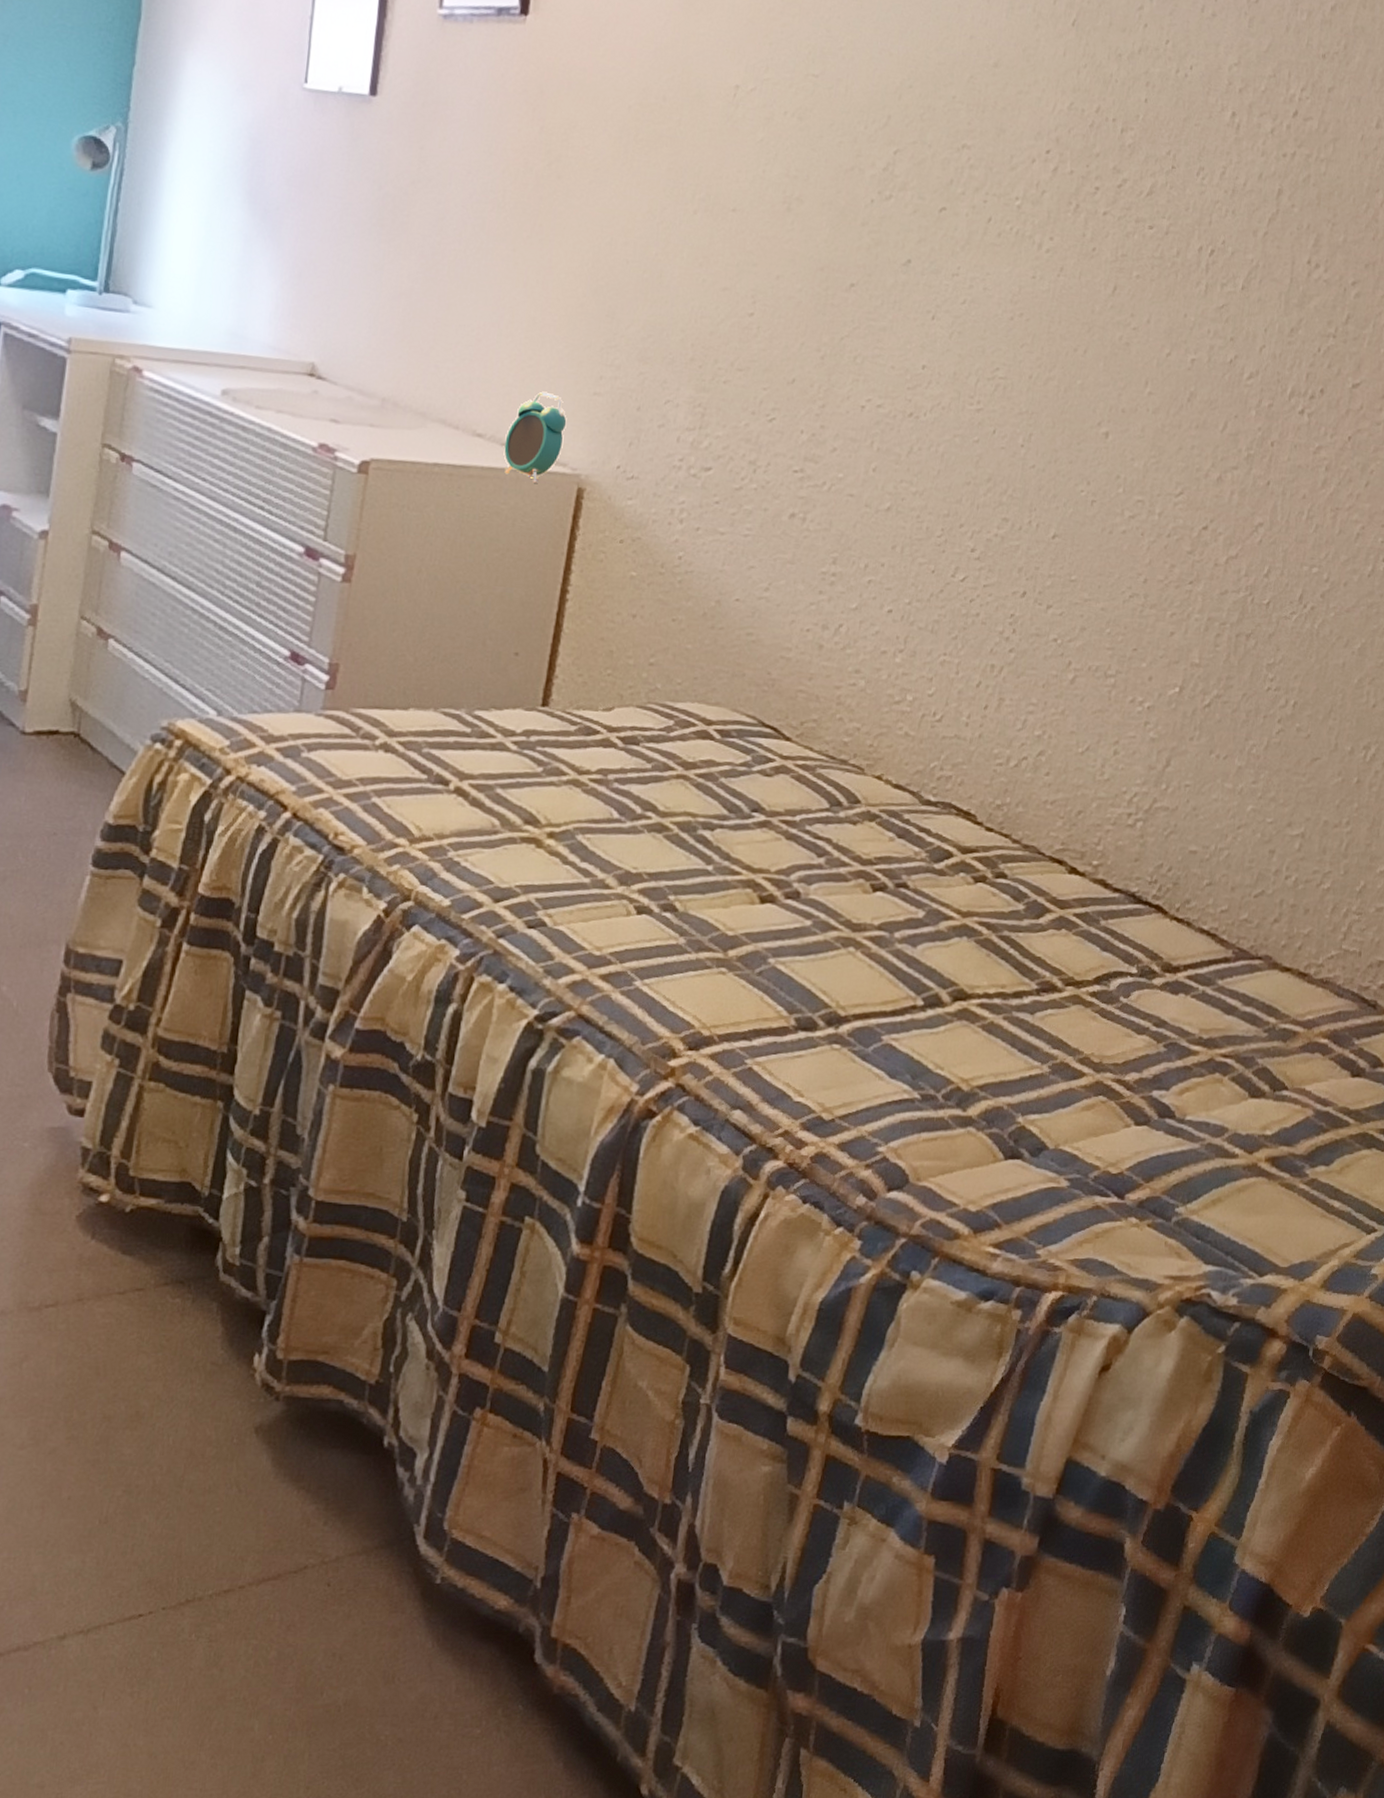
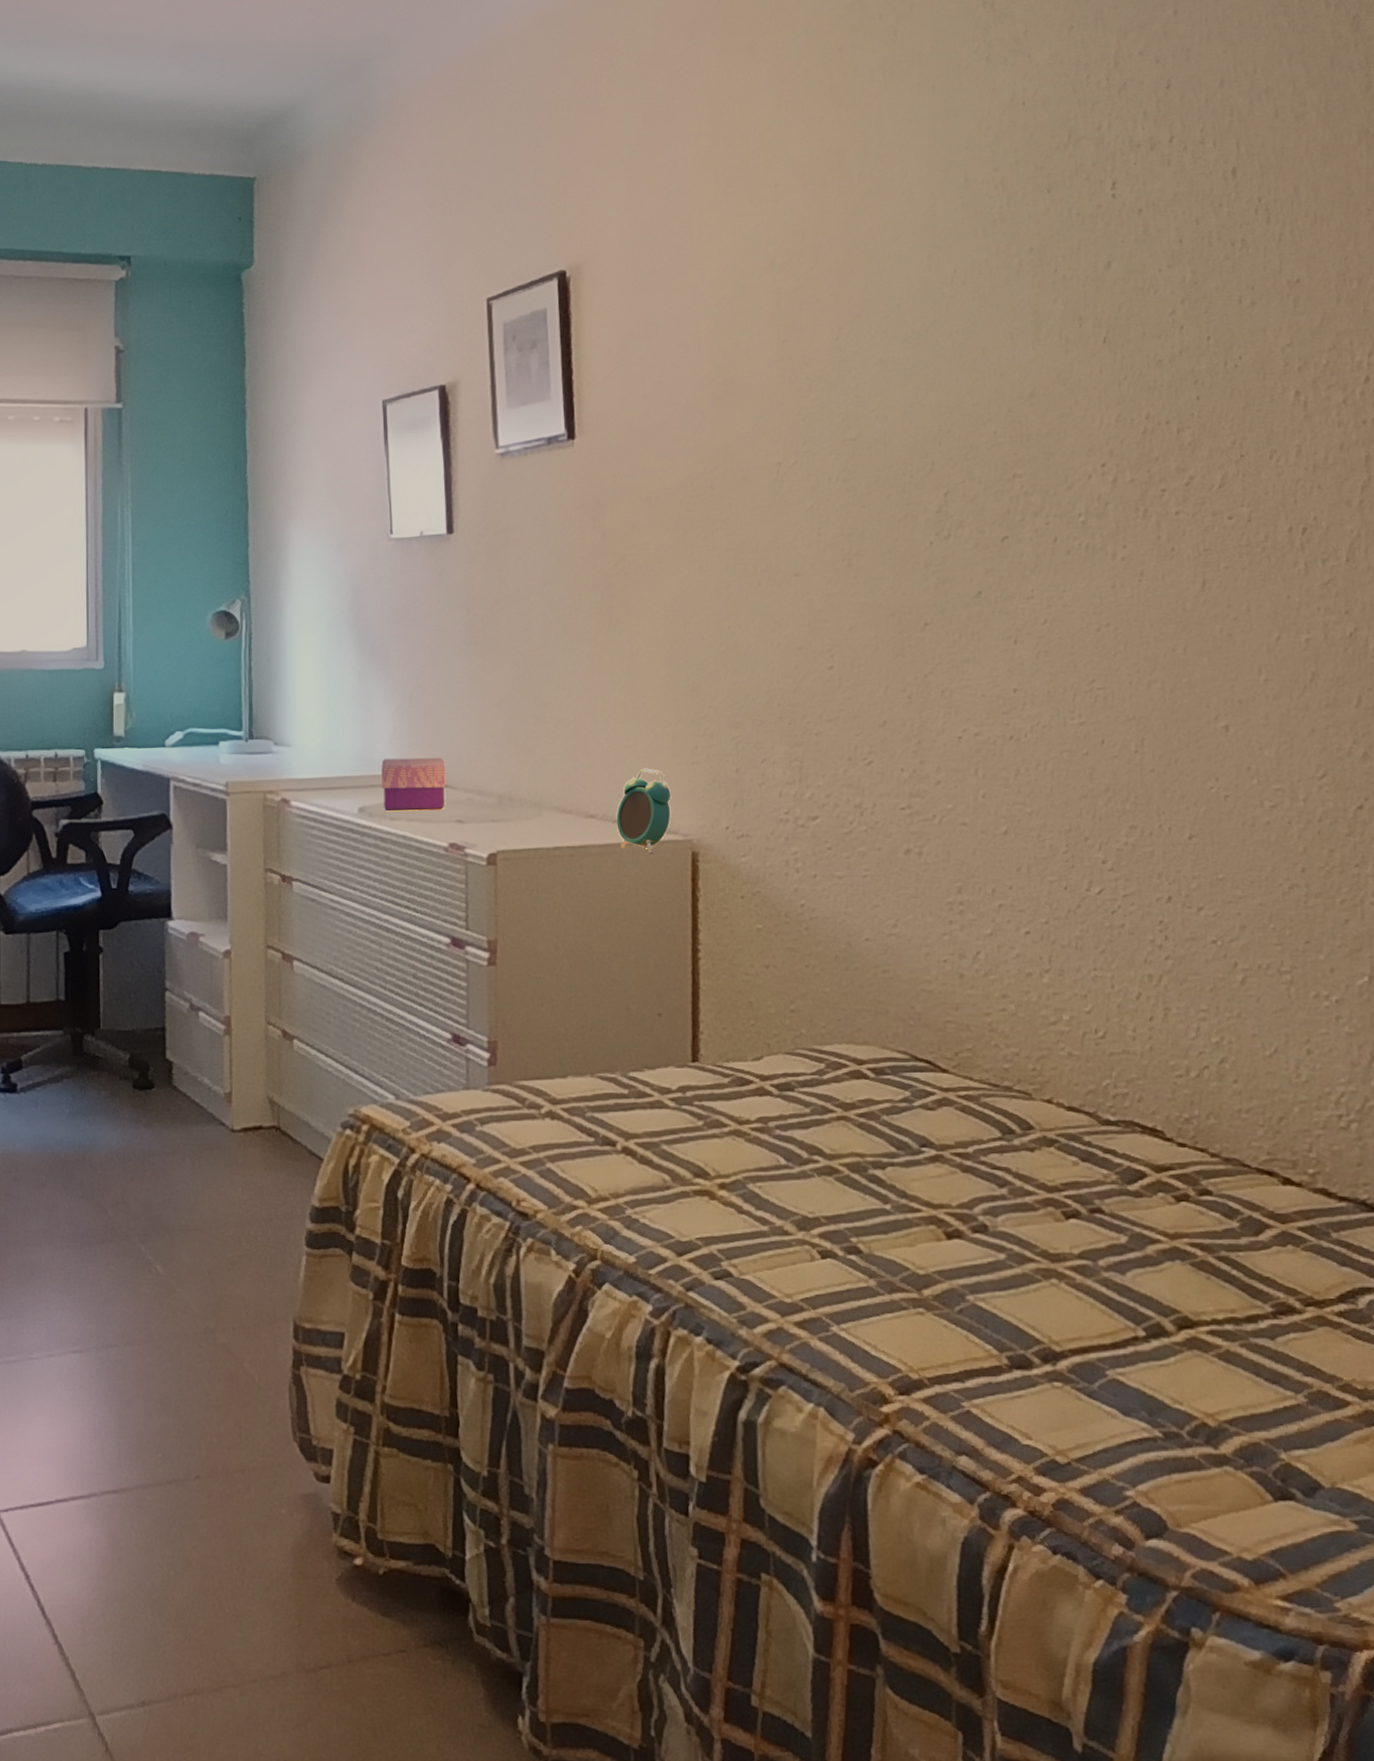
decorative box: none [251,338,328,405] -> present [381,757,446,811]

